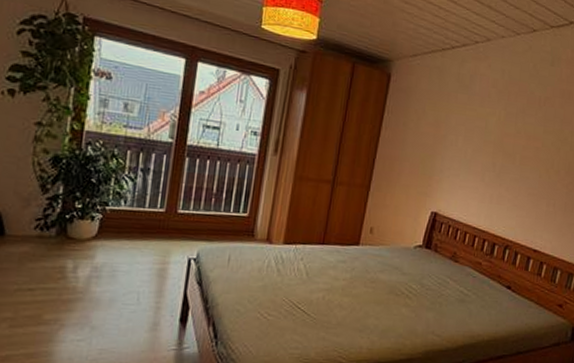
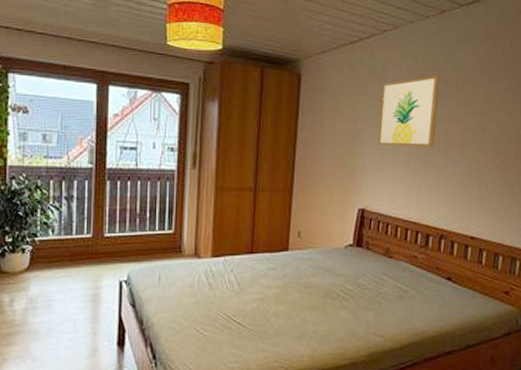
wall art: none [457,91,524,160] -> present [378,75,440,147]

